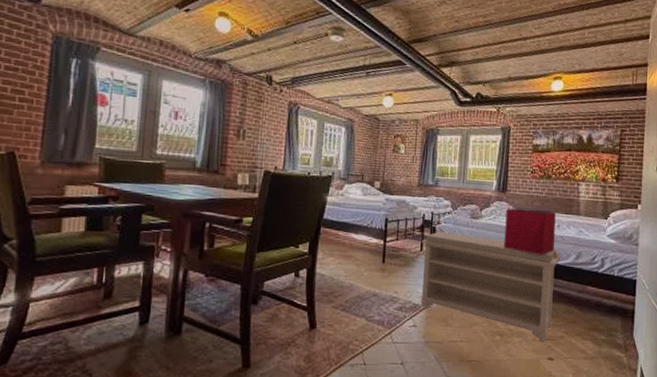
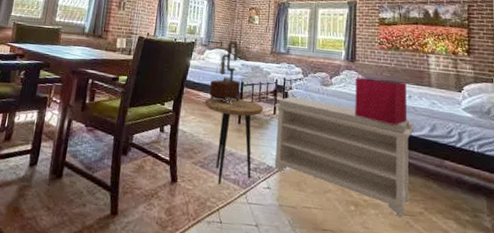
table lamp: none [341,173,390,248] -> present [202,41,245,109]
side table: none [344,236,409,327] -> present [204,97,263,185]

